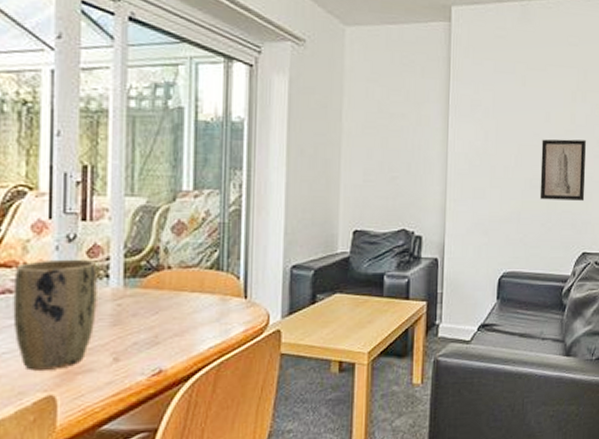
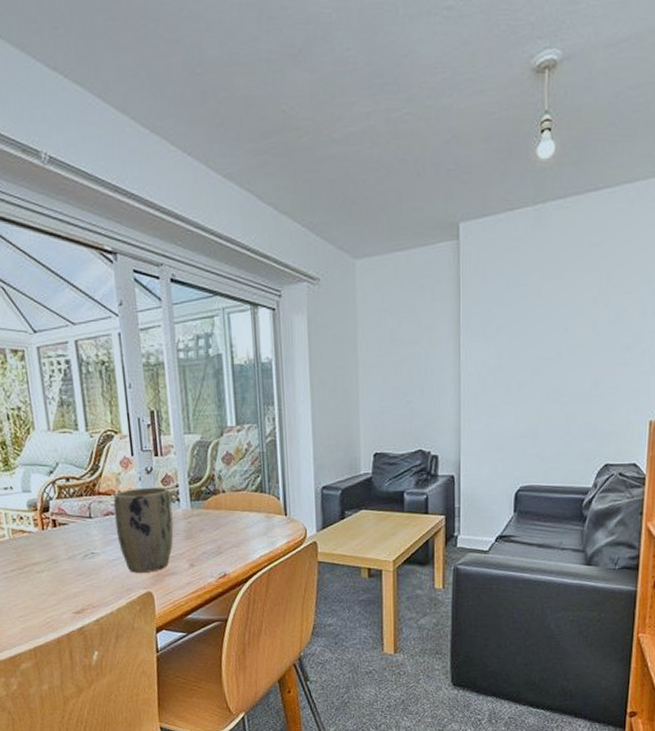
wall art: present [539,139,586,201] -> none [557,348,609,413]

